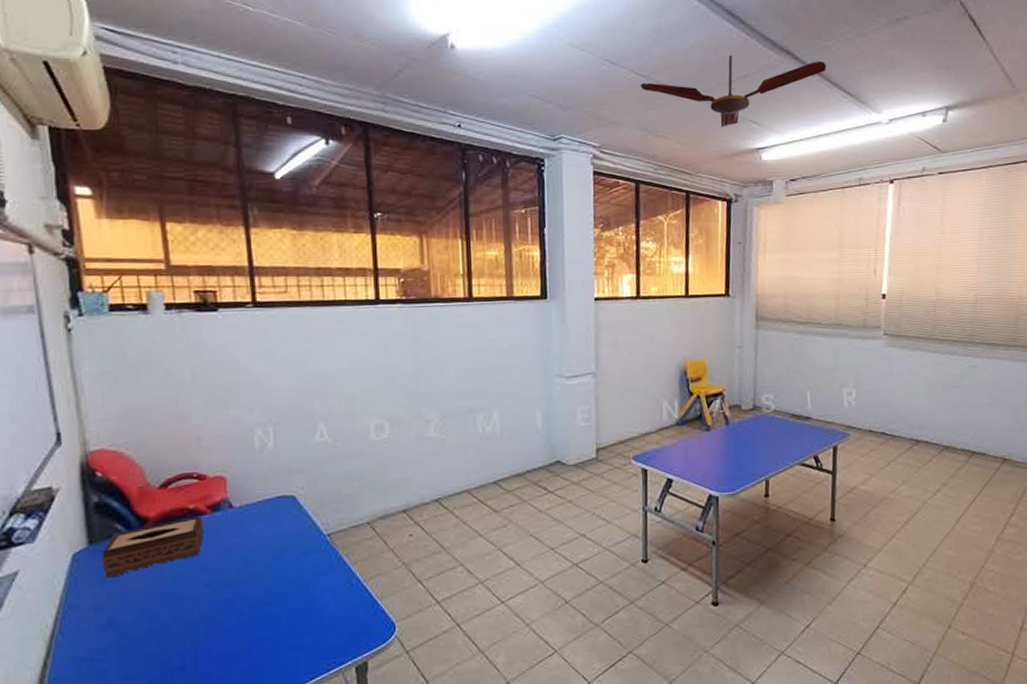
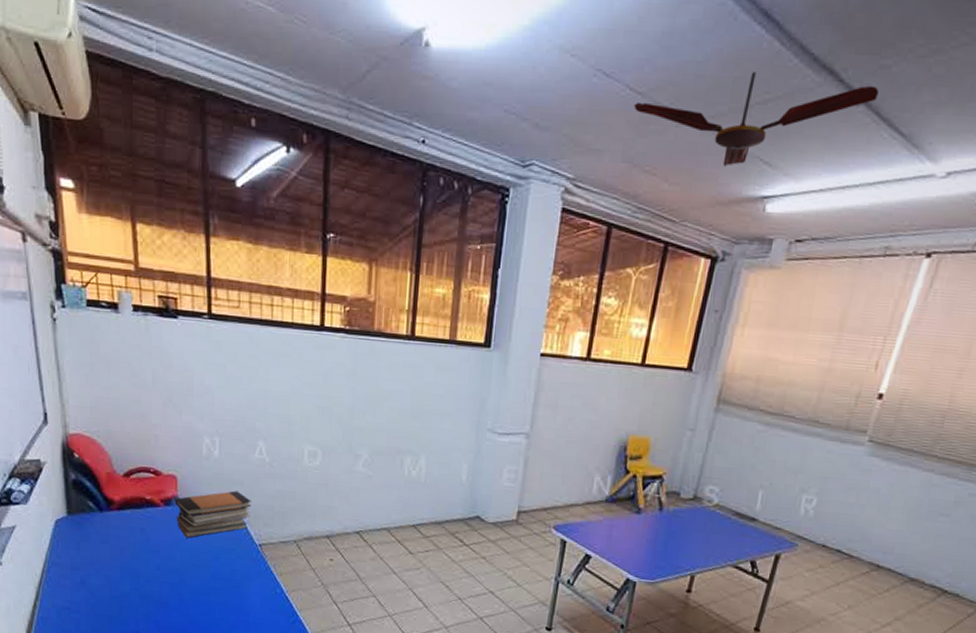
tissue box: present [102,516,205,578] -> none [78,506,158,546]
book stack: none [224,480,315,544] -> present [175,490,251,538]

